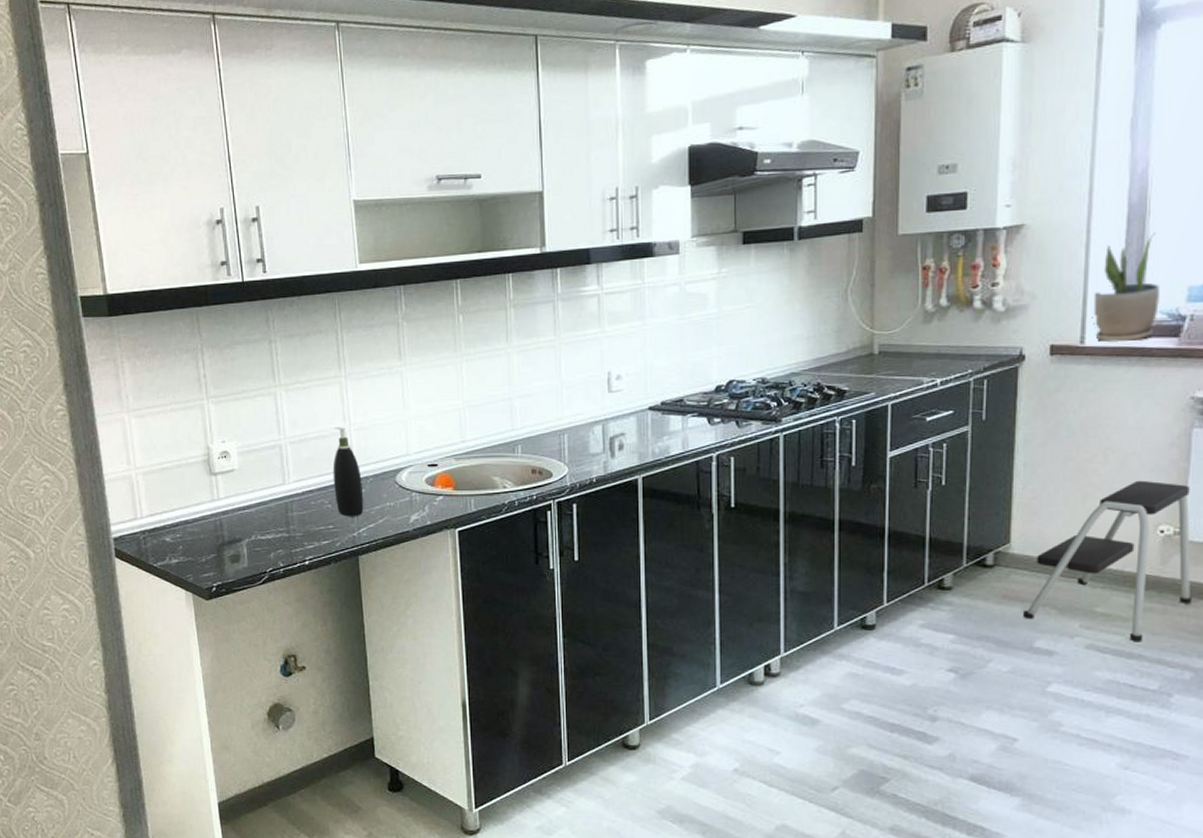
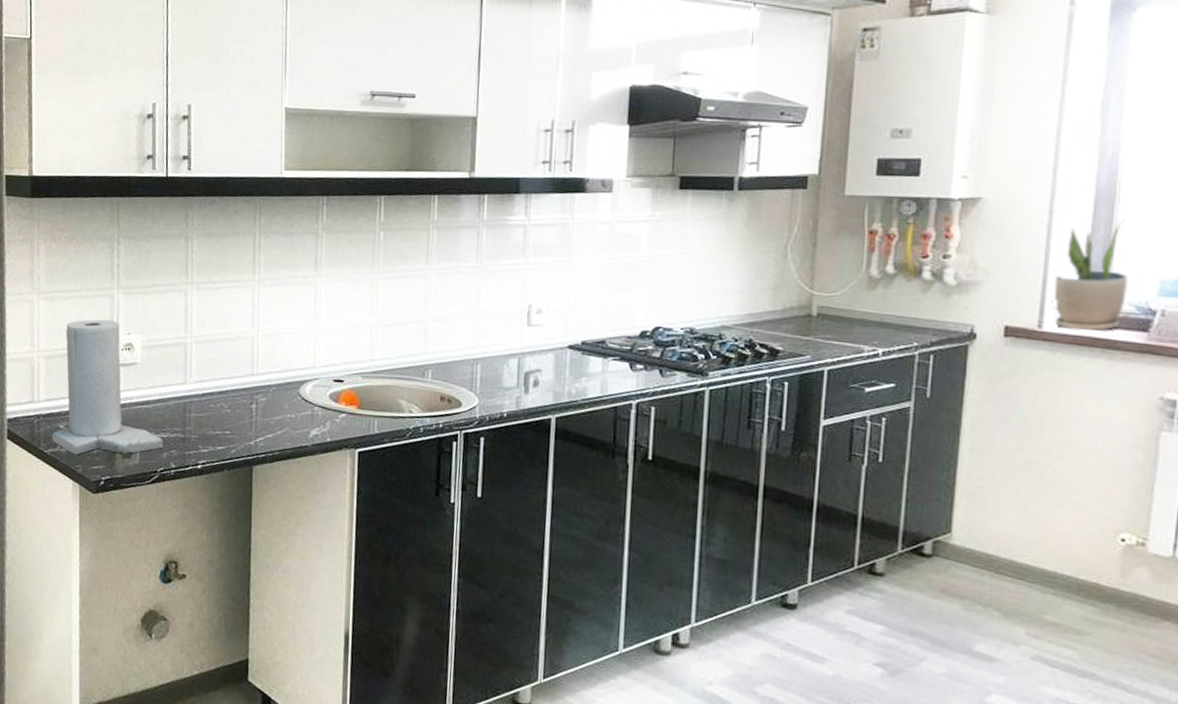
paper towel: none [159,430,270,565] -> present [52,319,164,455]
soap dispenser: present [333,427,364,517] -> none [235,331,265,426]
step stool: present [1022,480,1192,642] -> none [961,480,1156,660]

